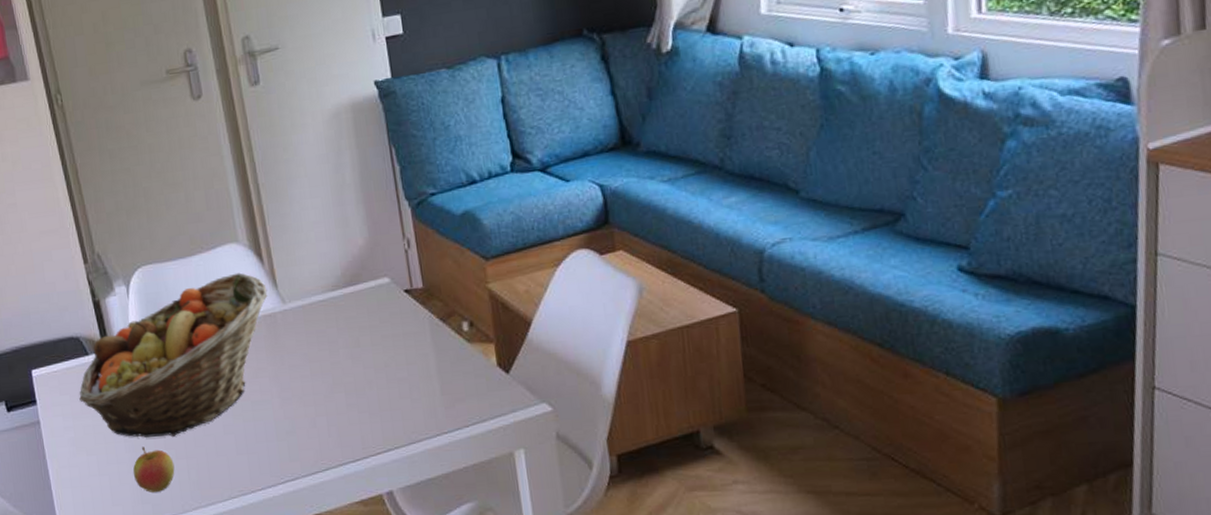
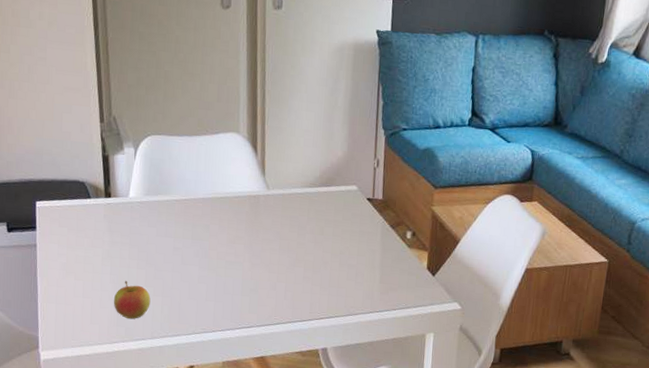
fruit basket: present [79,272,268,438] -> none [76,157,256,277]

